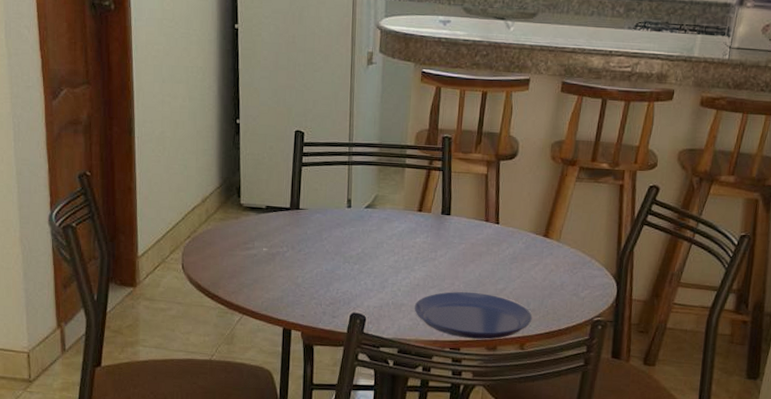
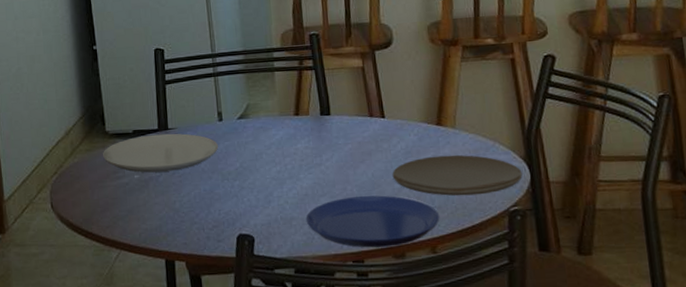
plate: none [235,212,345,249] -> present [103,133,219,173]
plate: none [497,264,610,304] -> present [392,154,523,196]

